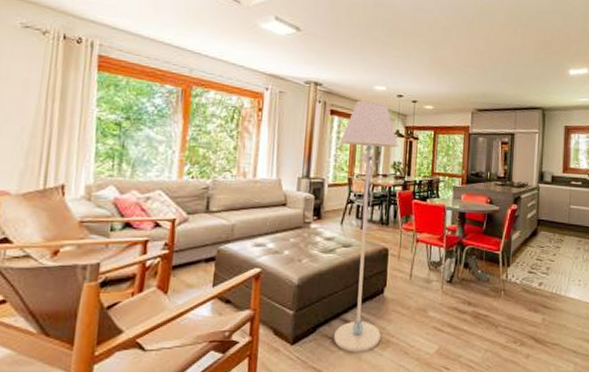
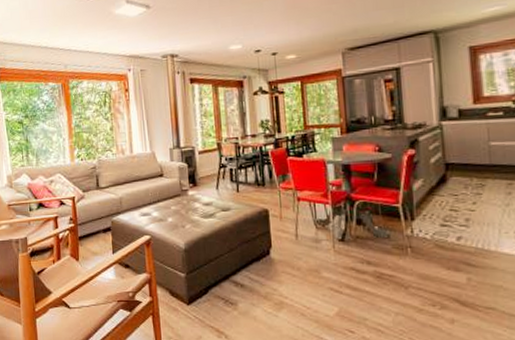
floor lamp: present [334,100,399,352] -> none [203,60,273,313]

